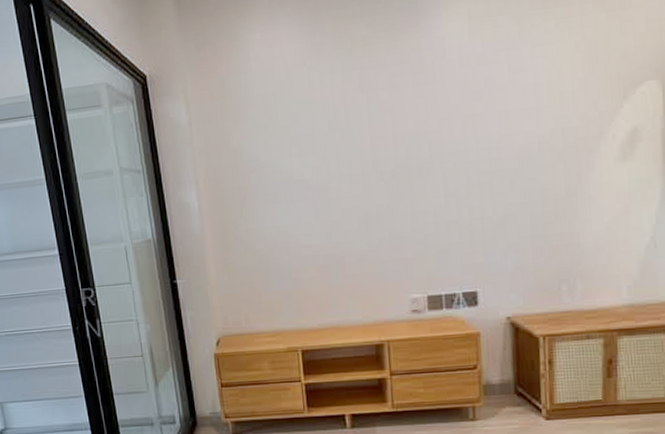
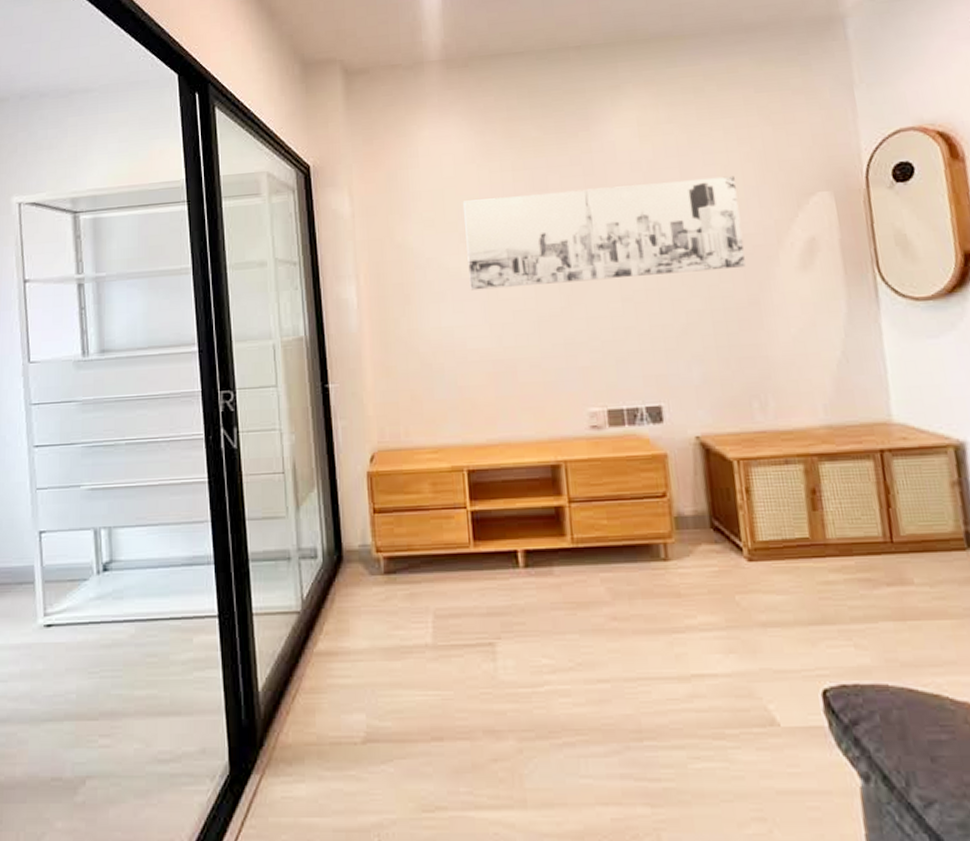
wall art: none [295,67,566,191] -> present [463,175,746,291]

